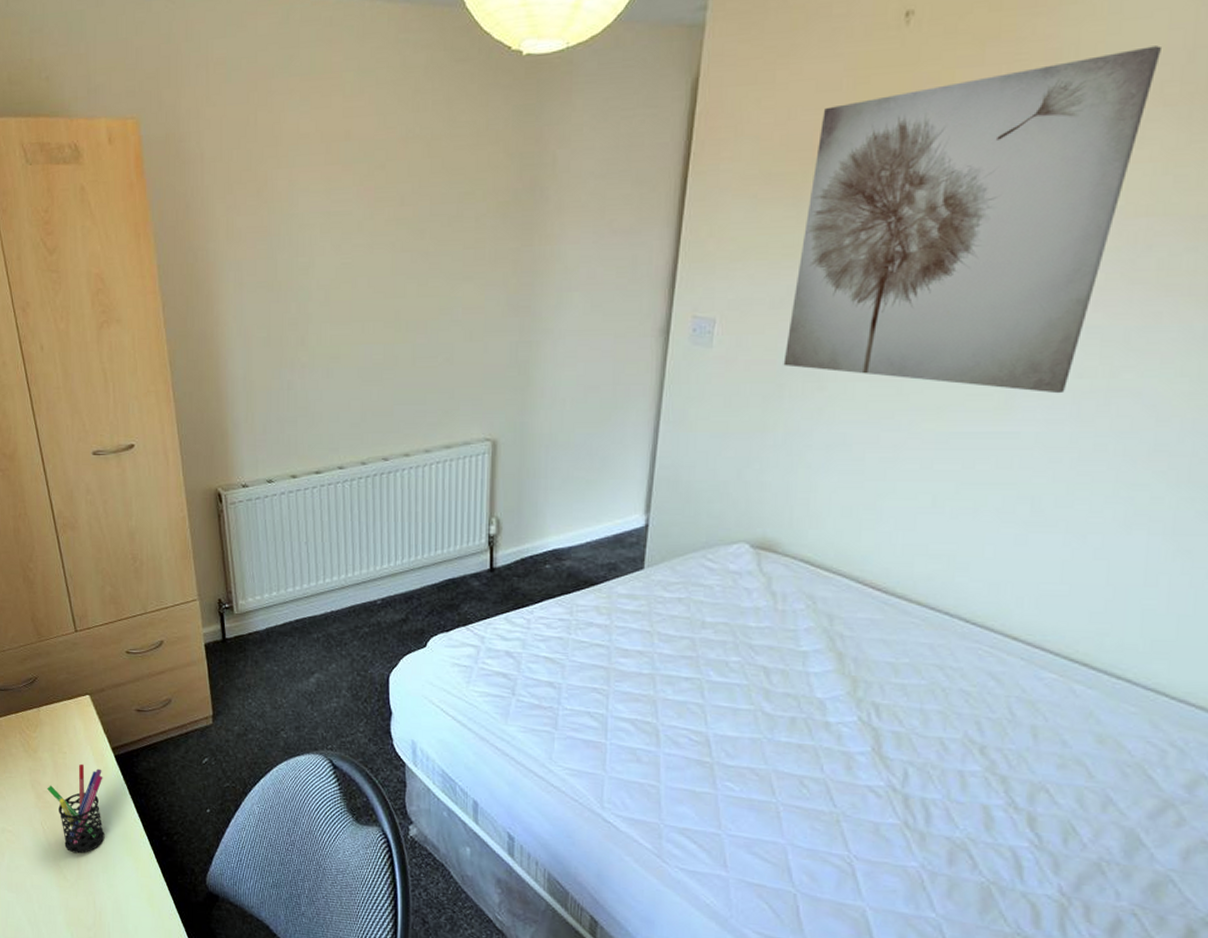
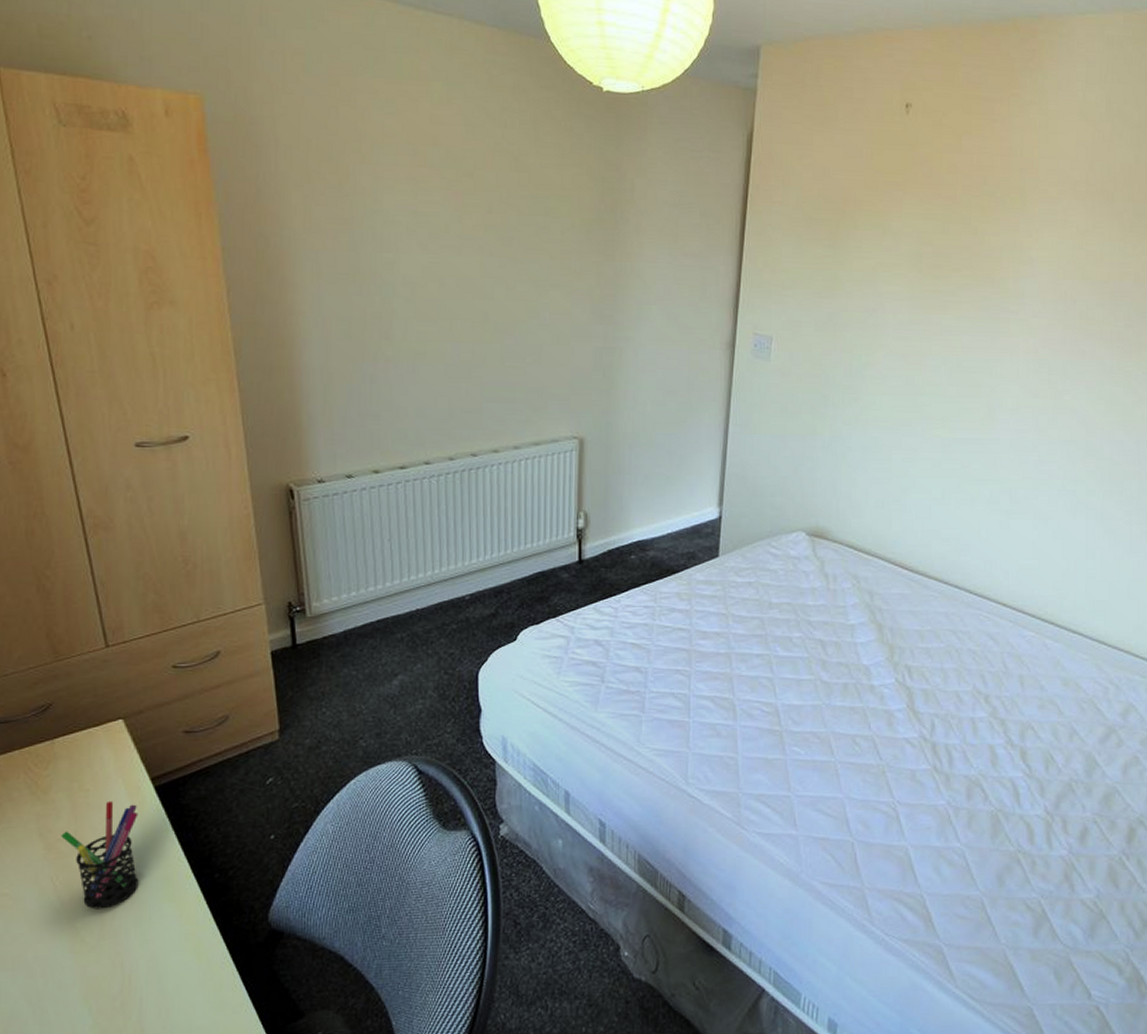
wall art: present [783,46,1161,394] -> none [827,155,1073,410]

